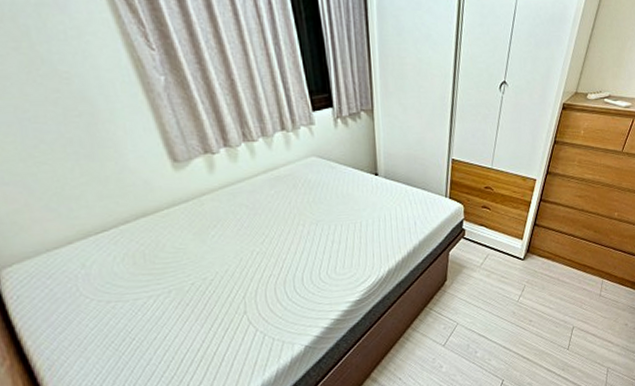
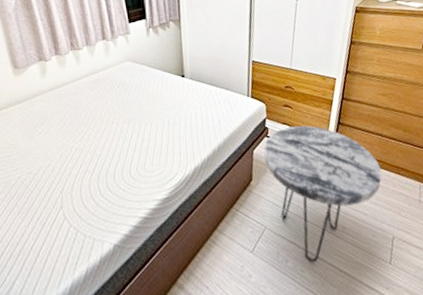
side table: none [459,227,570,353] -> present [263,125,382,263]

